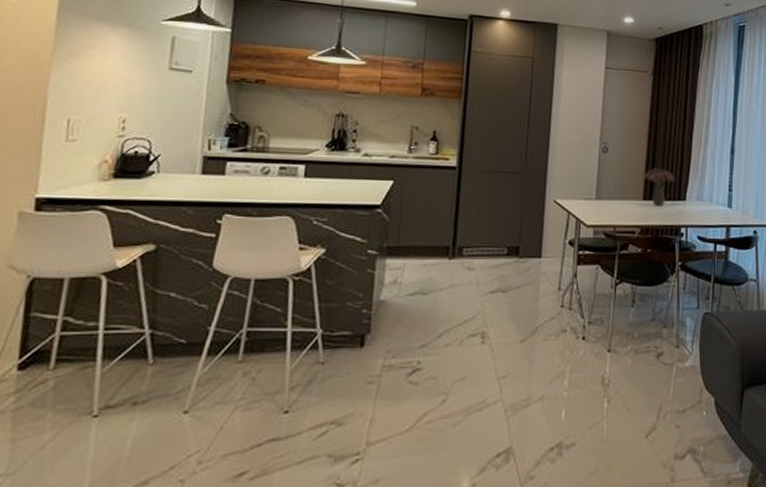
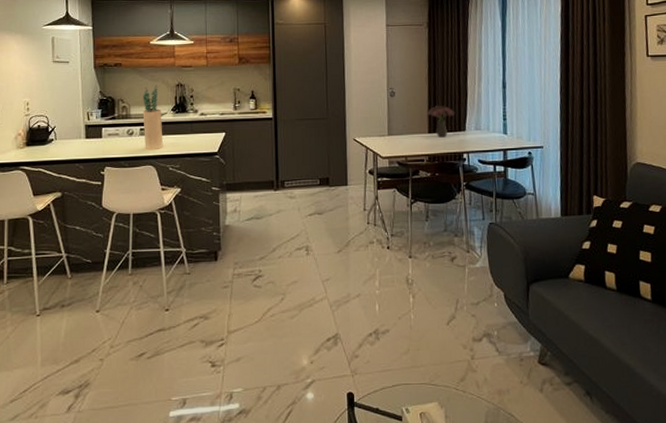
vase: none [283,112,313,197] -> present [143,84,163,151]

